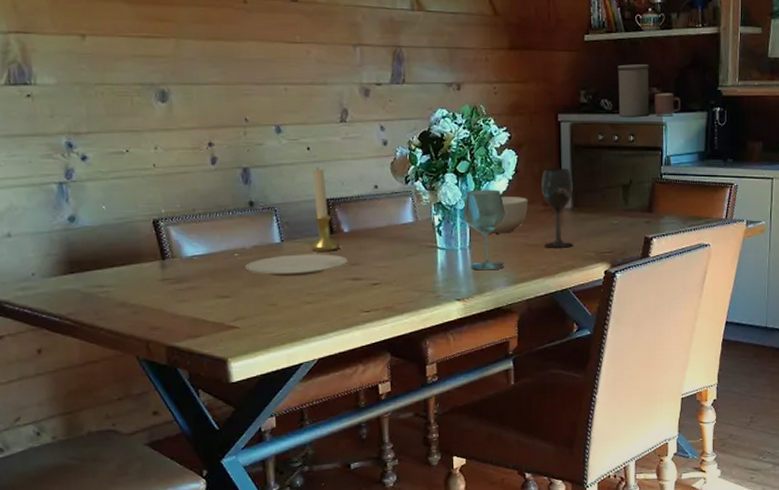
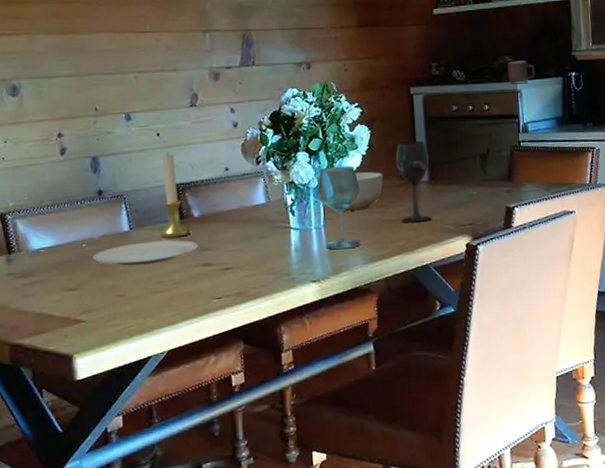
canister: present [618,64,649,118] -> none [468,34,503,87]

